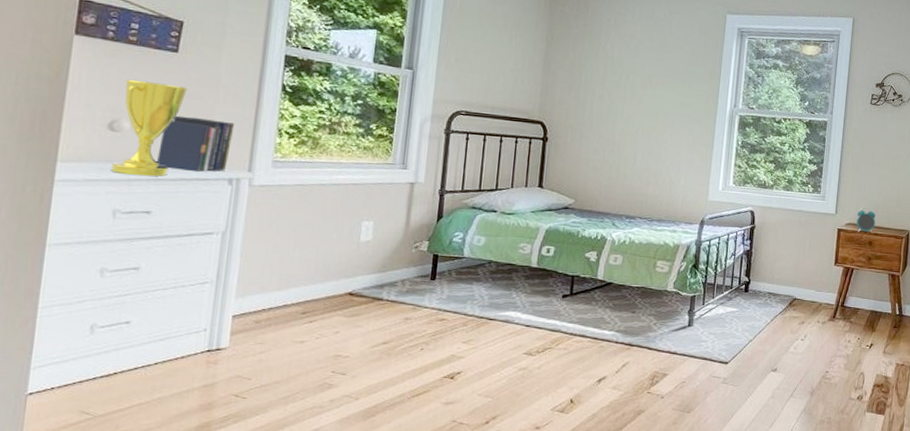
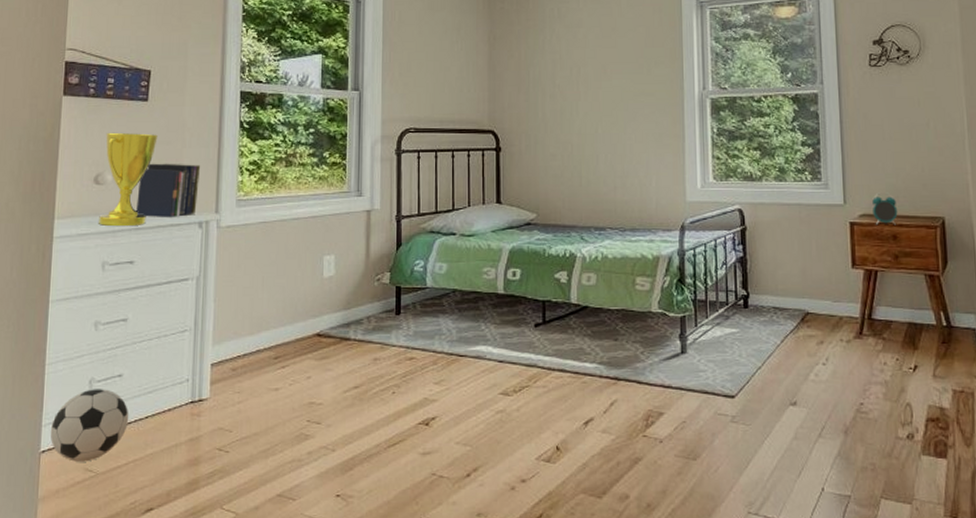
soccer ball: none [39,334,136,405] -> present [50,389,129,462]

